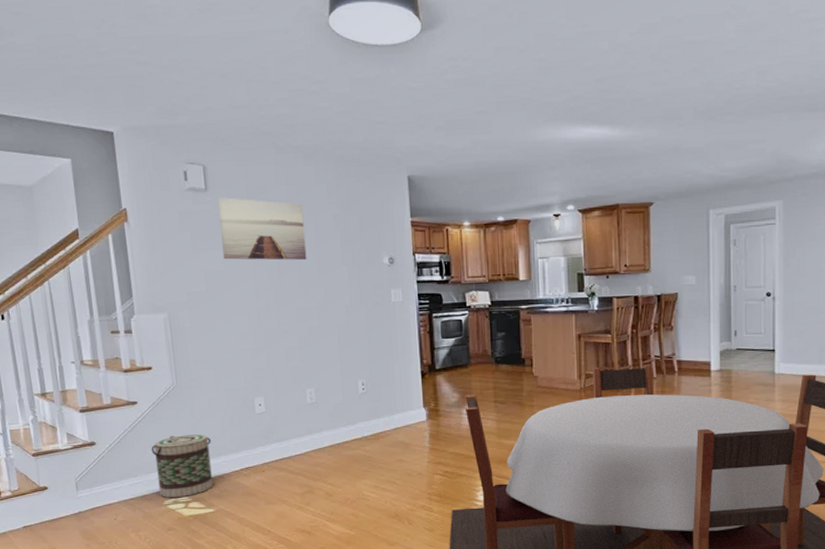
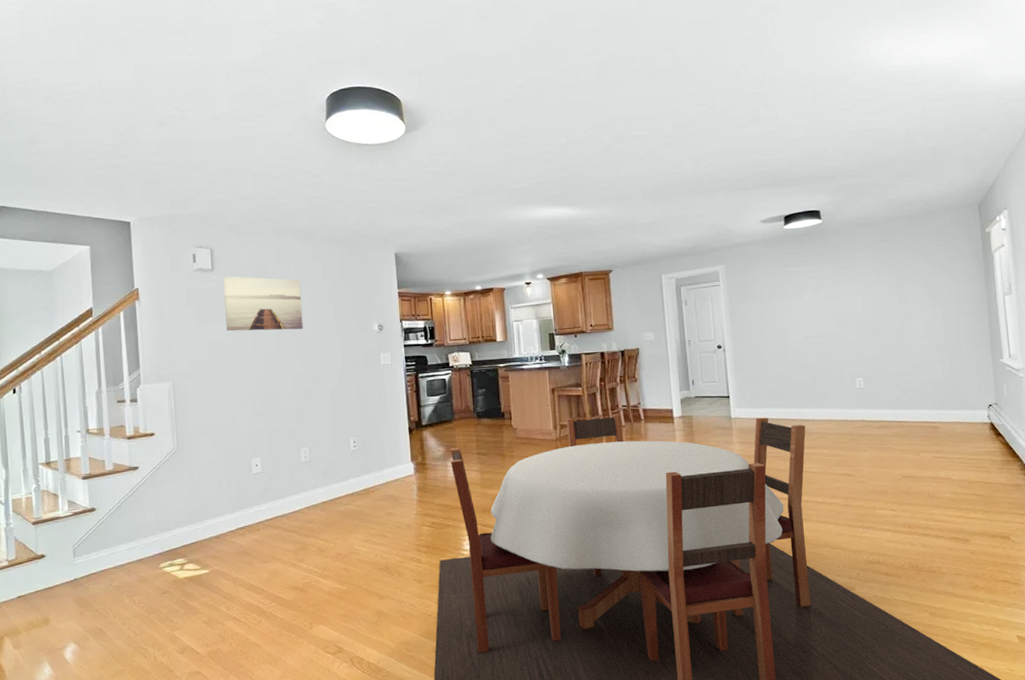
basket: present [151,434,213,498] -> none [150,496,209,561]

